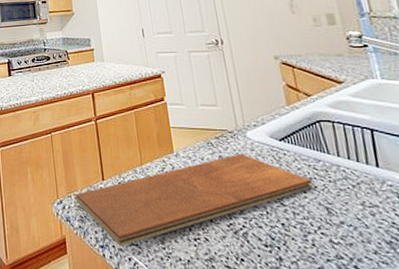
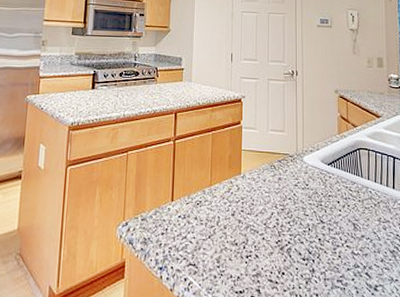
chopping board: present [75,154,313,247] -> none [141,176,347,268]

